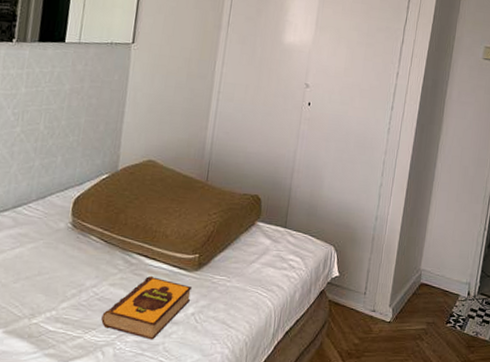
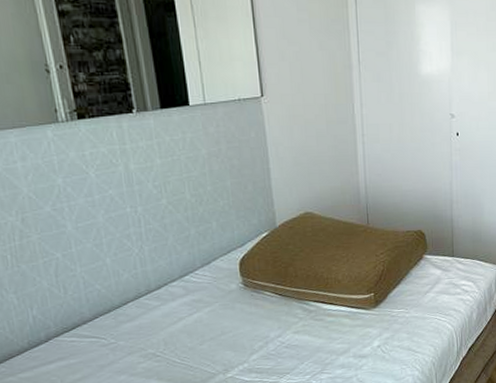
hardback book: present [101,276,193,340] -> none [293,319,375,375]

